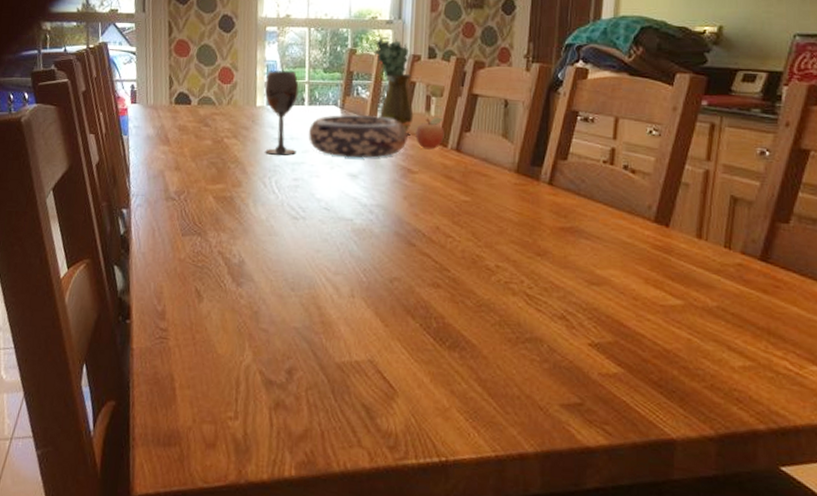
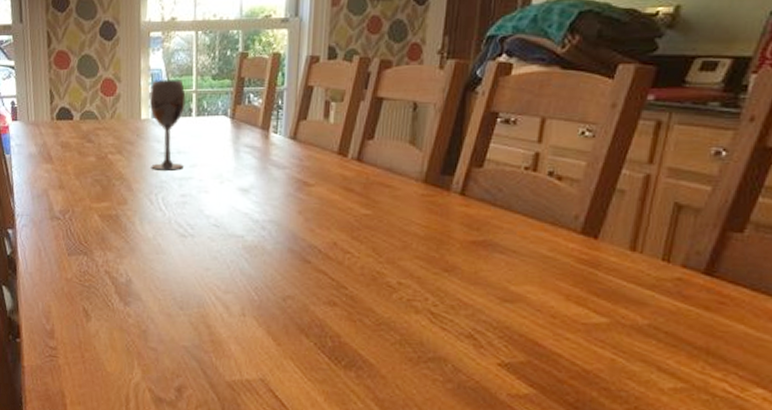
decorative bowl: present [308,115,409,158] -> none [195,125,305,172]
vase: present [374,34,414,132] -> none [267,35,311,141]
fruit: present [416,117,445,150] -> none [312,124,345,160]

